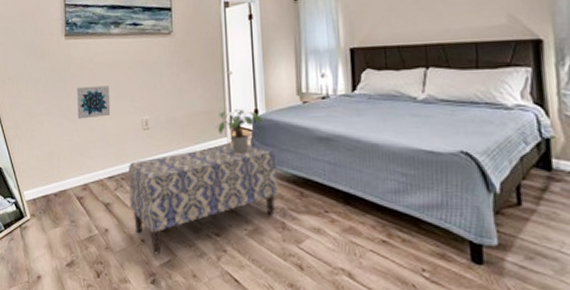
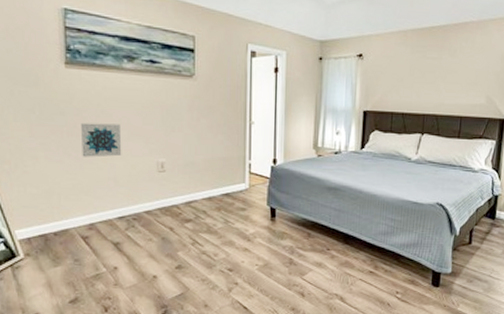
bench: present [128,143,278,255] -> none [140,189,290,289]
potted plant: present [215,109,263,154] -> none [234,158,280,199]

